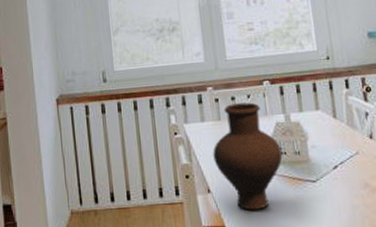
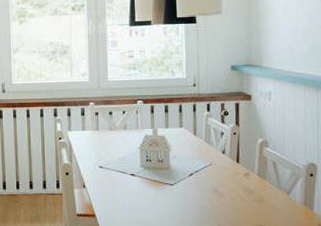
vase: present [213,102,283,211] -> none [90,117,148,204]

